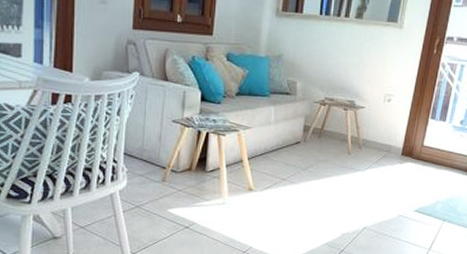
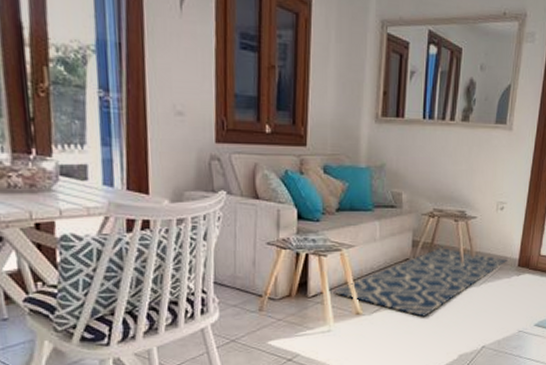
rug: none [229,133,392,196] -> present [333,247,507,317]

